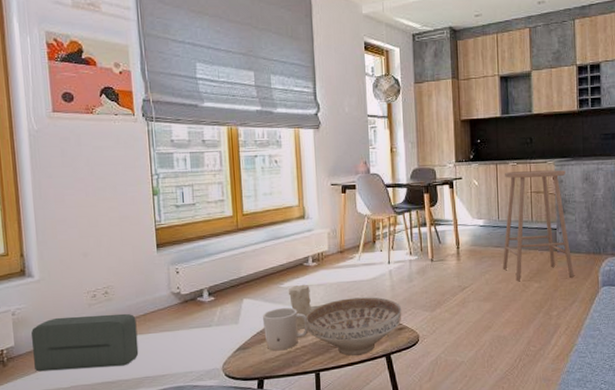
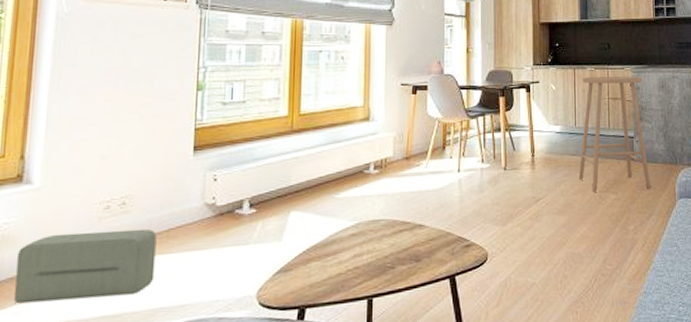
mug: present [263,307,309,351] -> none [311,221,364,274]
candle: present [288,284,311,329] -> none [343,194,369,247]
decorative bowl: present [305,297,402,356] -> none [361,209,470,278]

